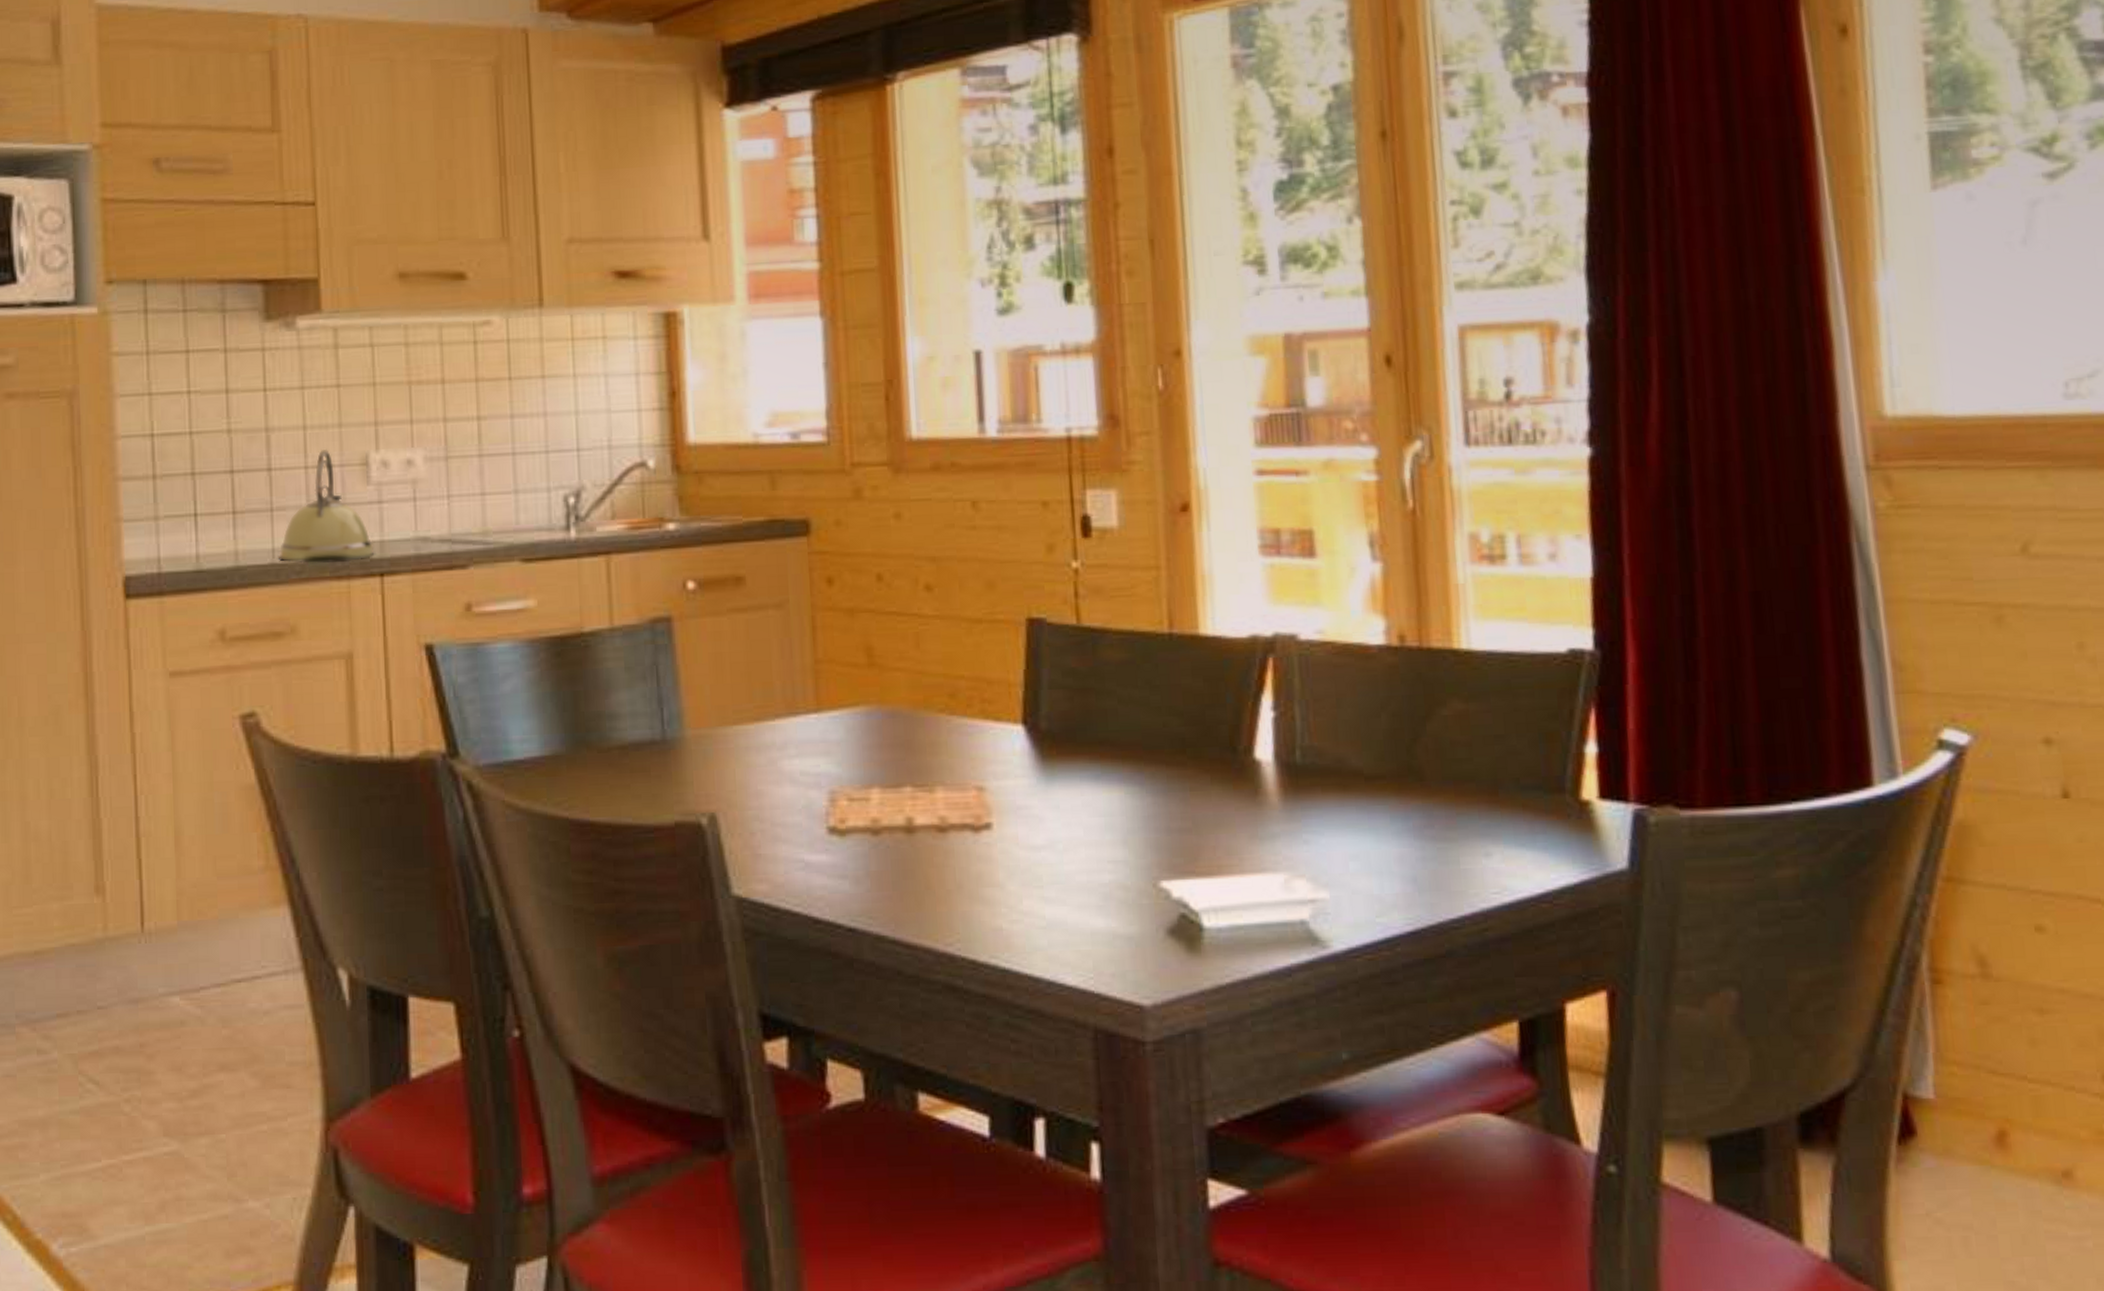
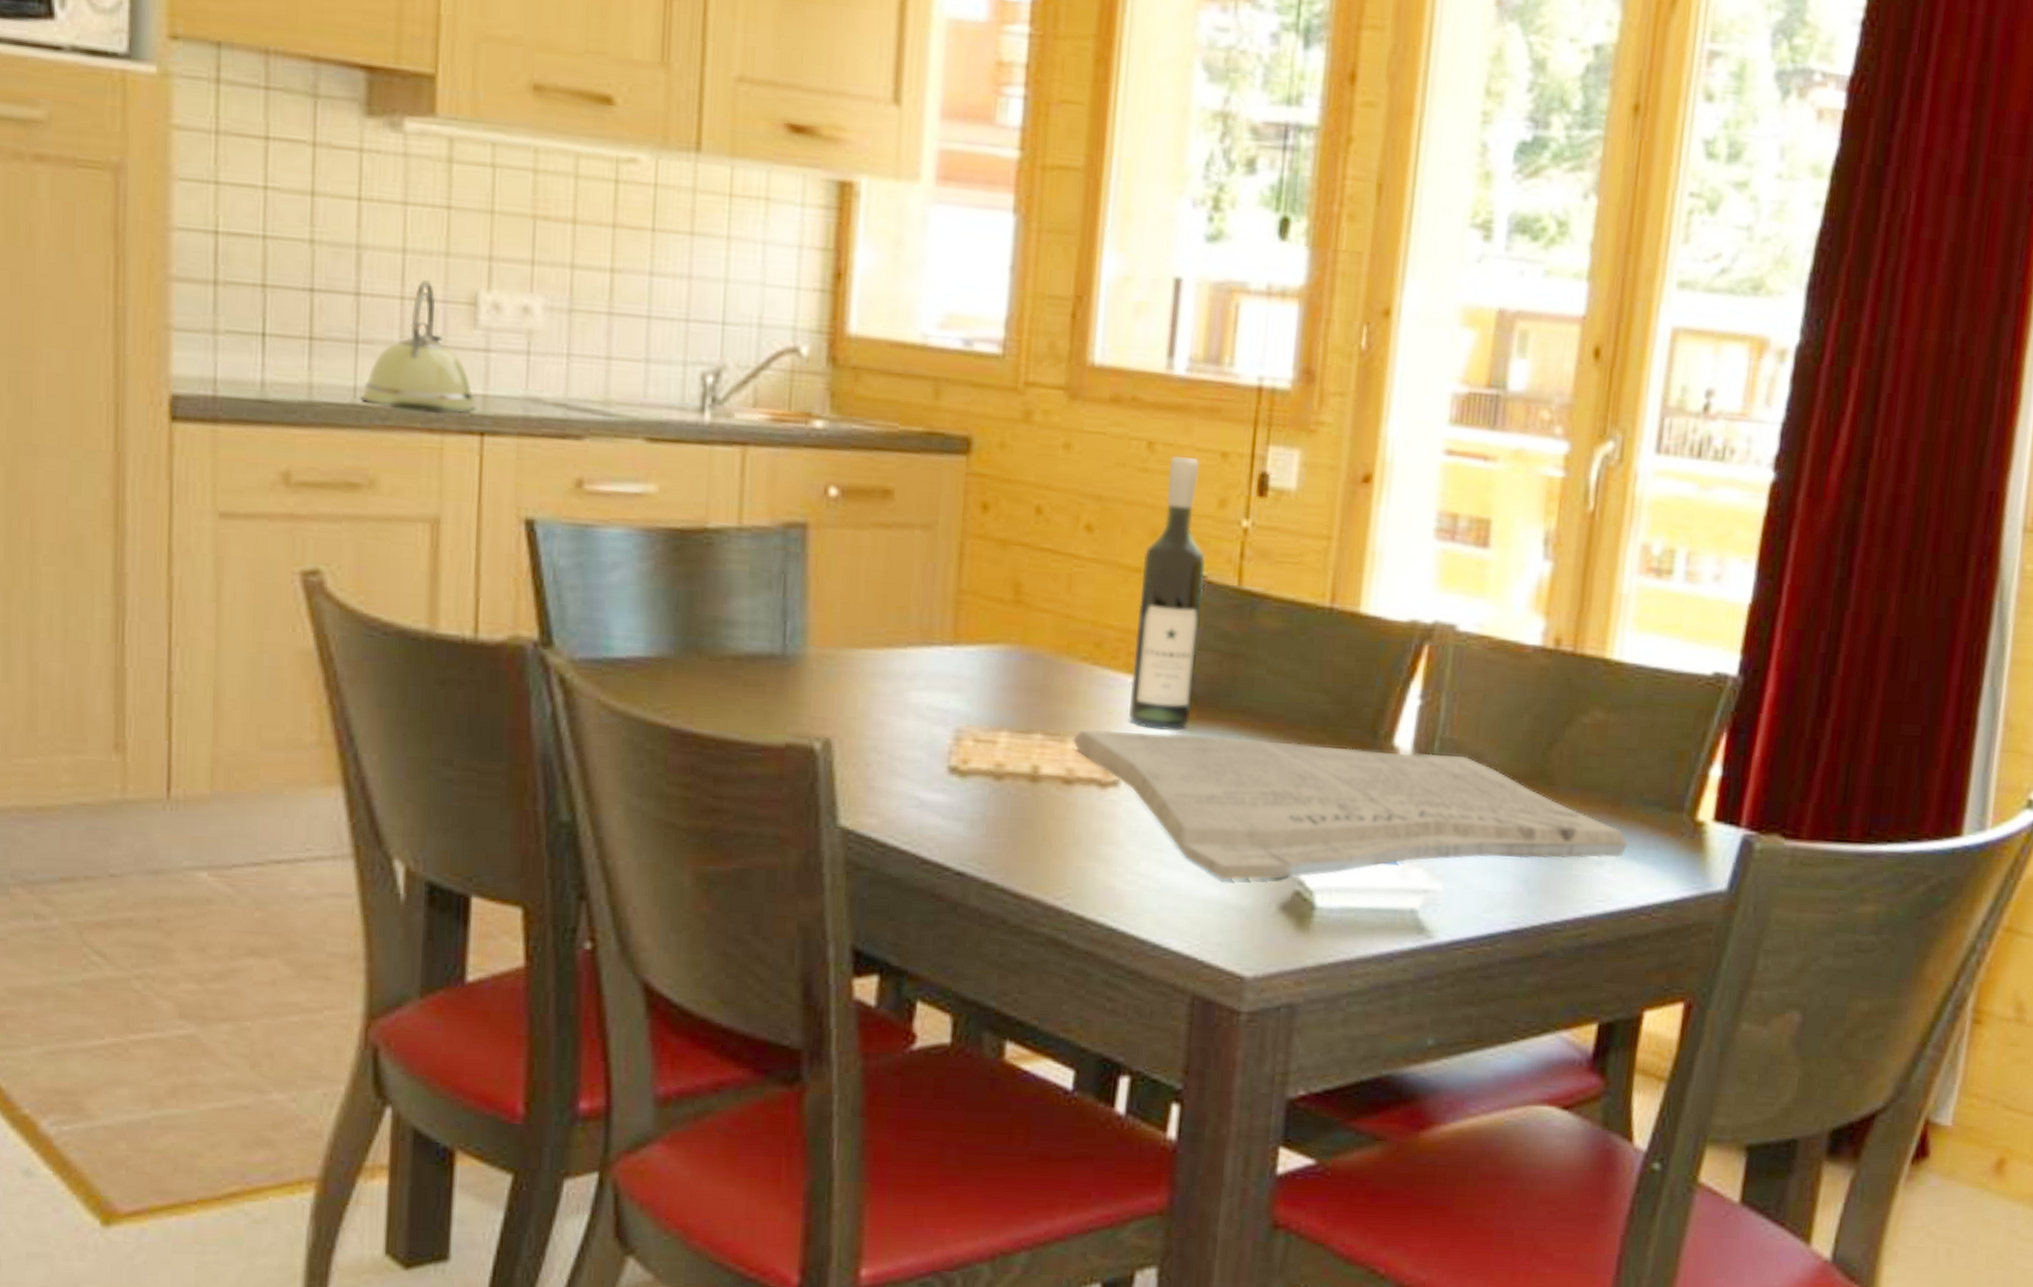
newspaper: none [941,761,1514,910] -> present [1072,729,1628,881]
bottle: none [983,511,1051,768] -> present [1128,456,1206,729]

